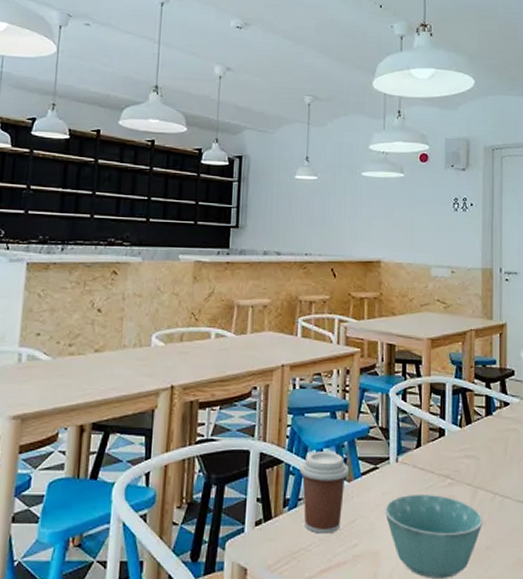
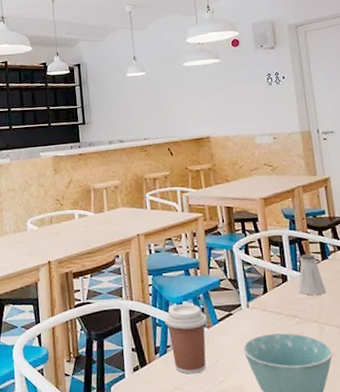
saltshaker: none [455,407,486,455] -> present [298,254,327,295]

